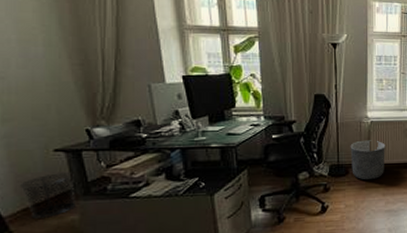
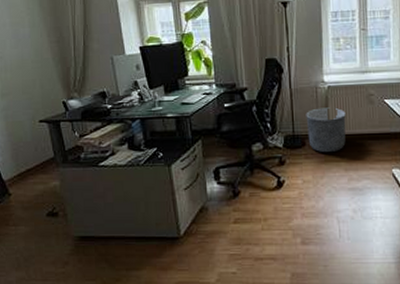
waste bin: present [20,173,77,218] -> none [16,142,58,183]

